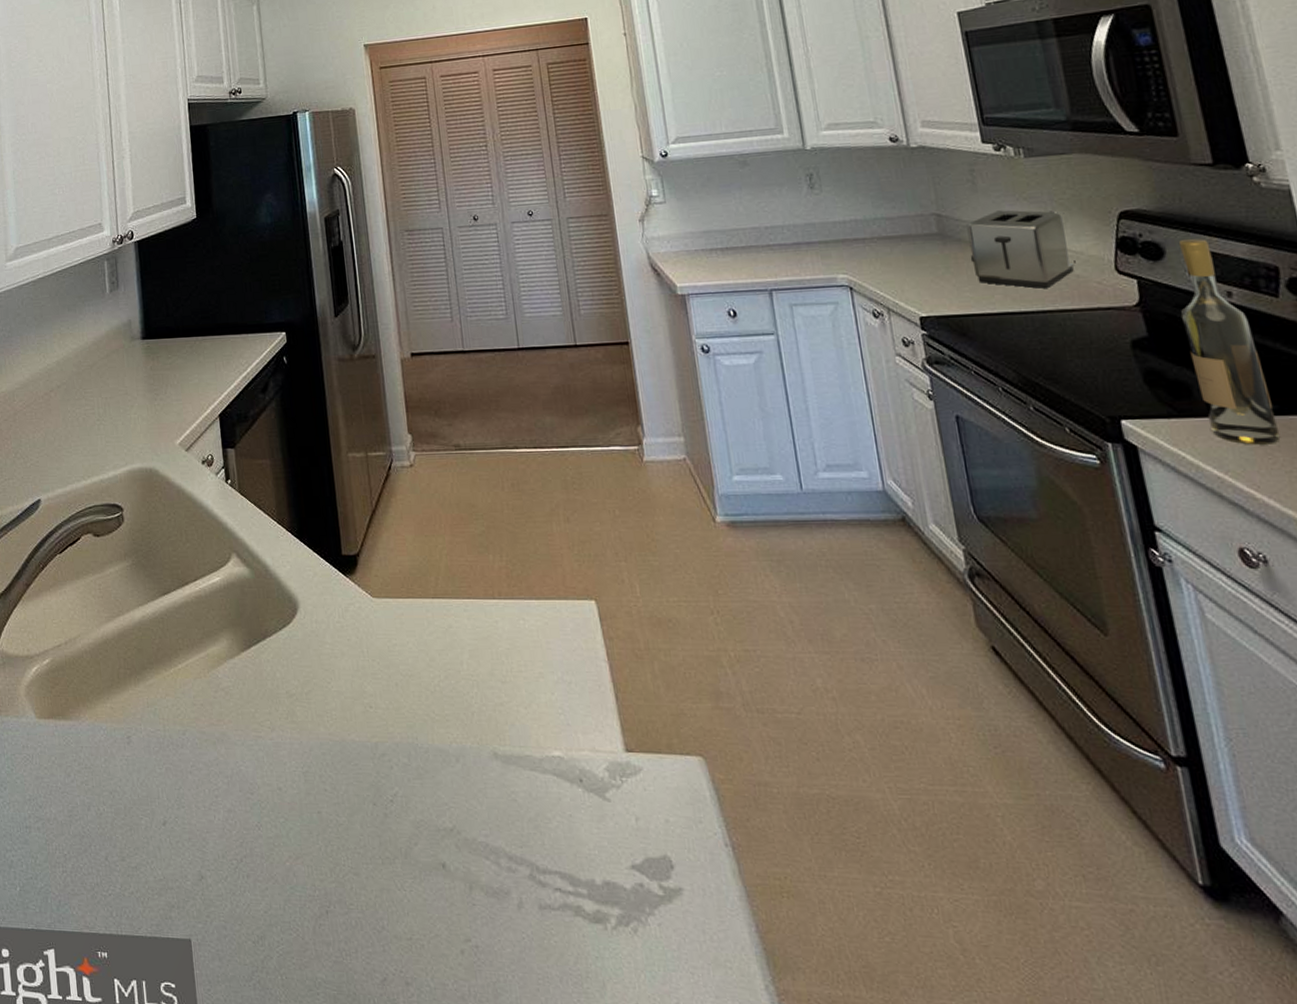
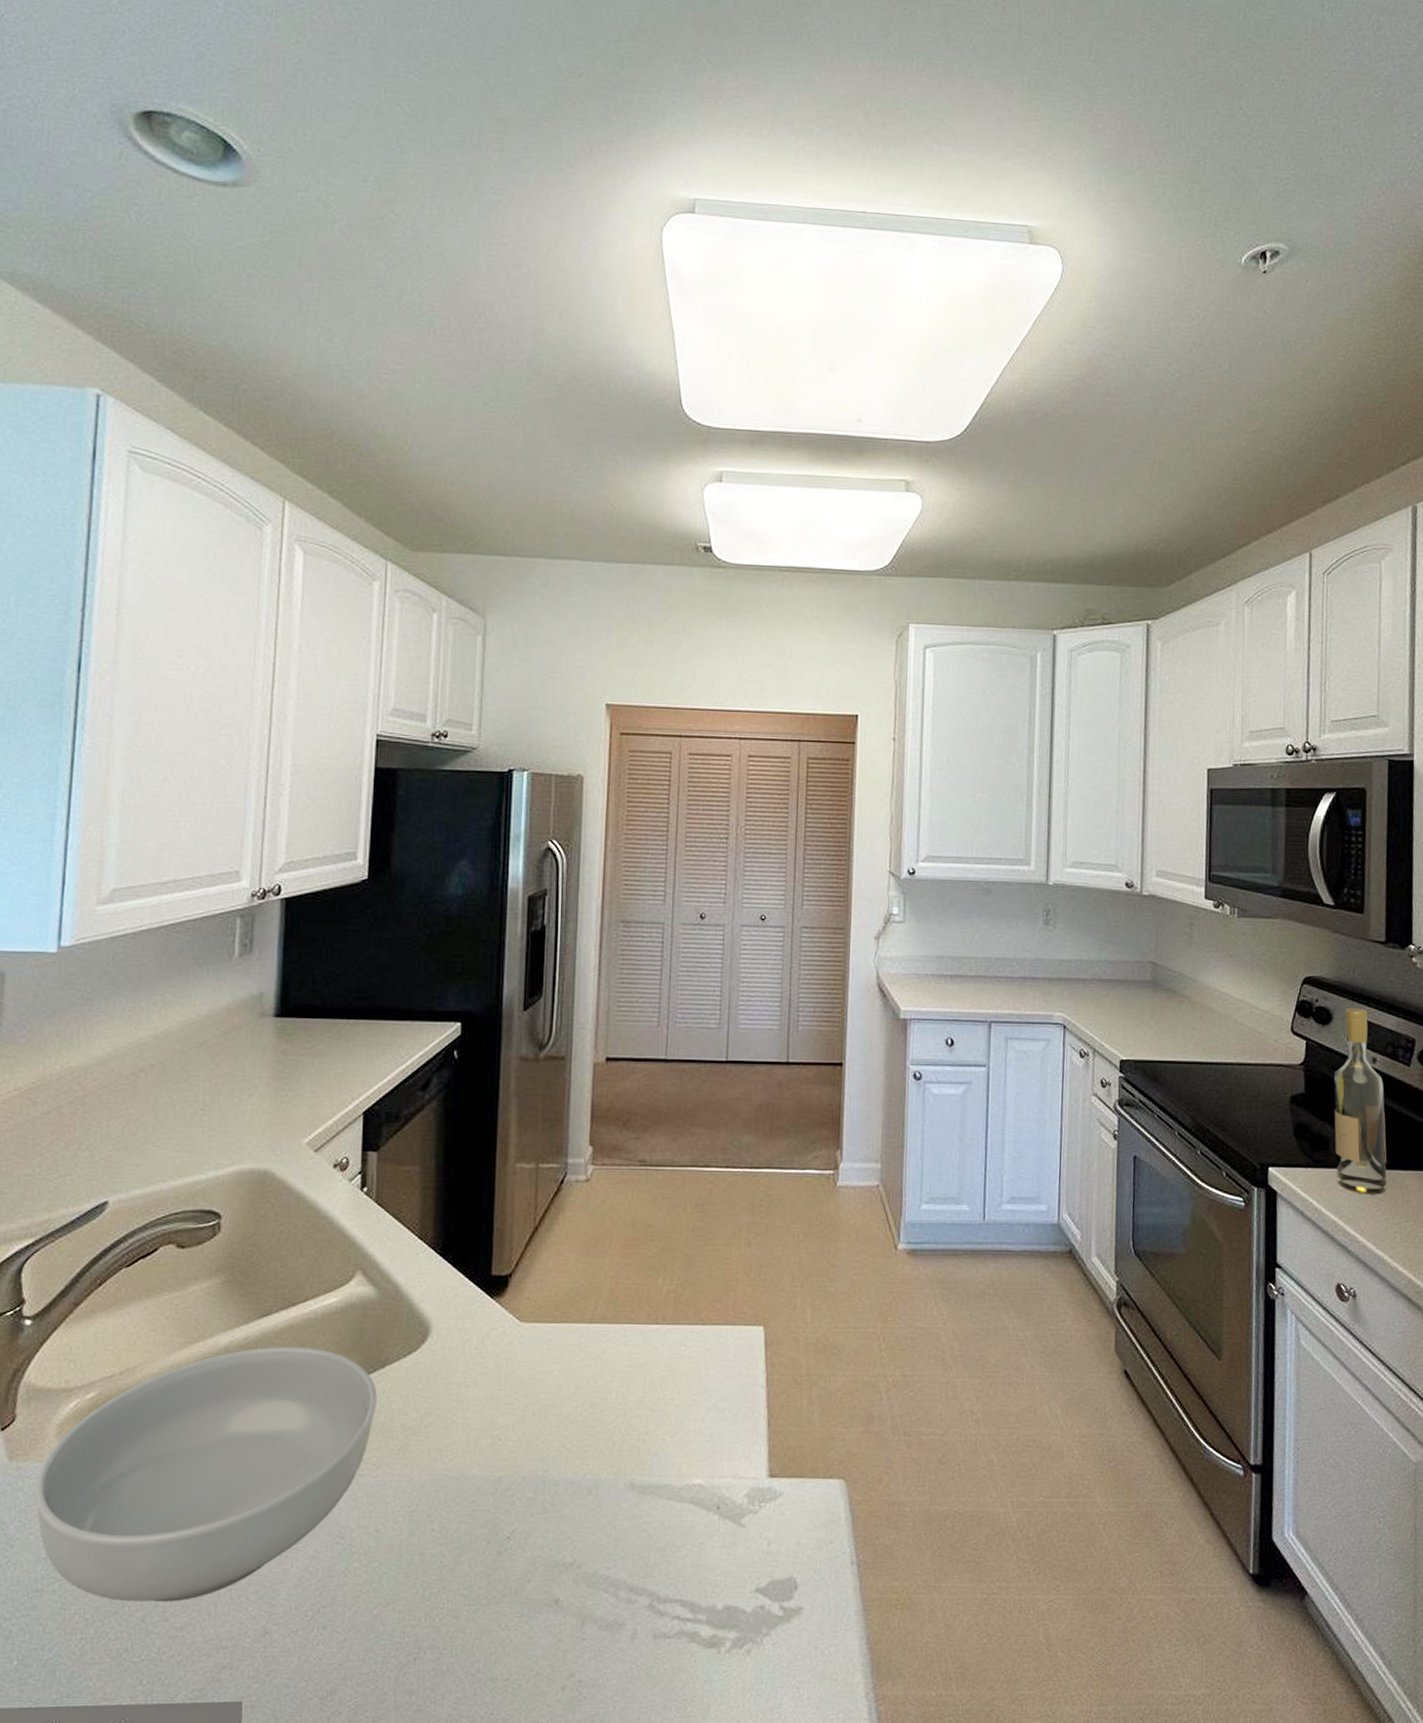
bowl: none [15,620,264,844] -> present [34,1346,377,1602]
toaster: present [966,210,1075,288] -> none [1174,965,1260,1042]

